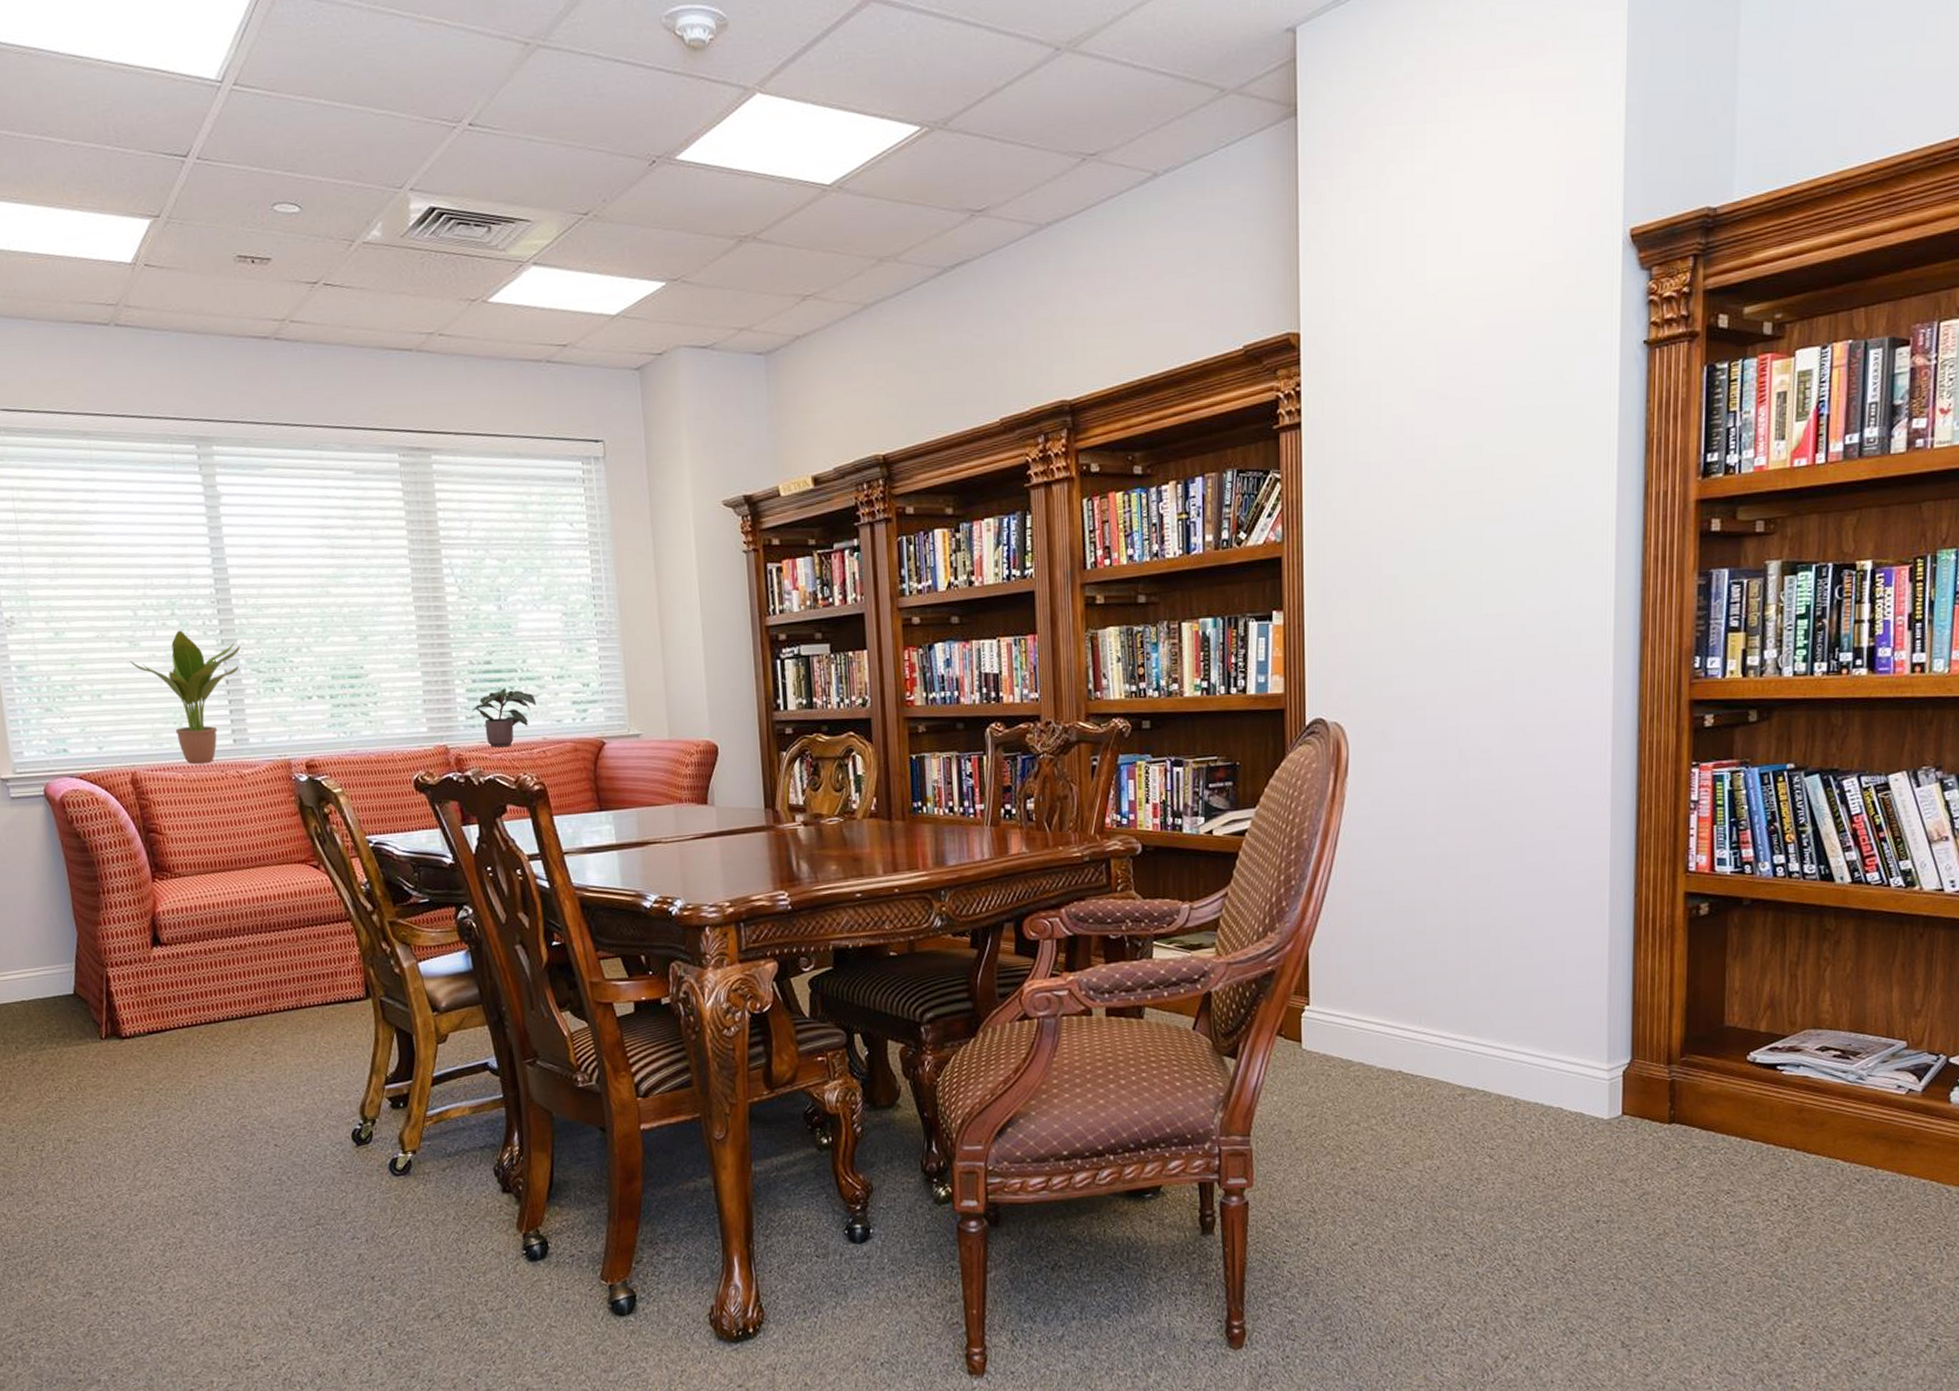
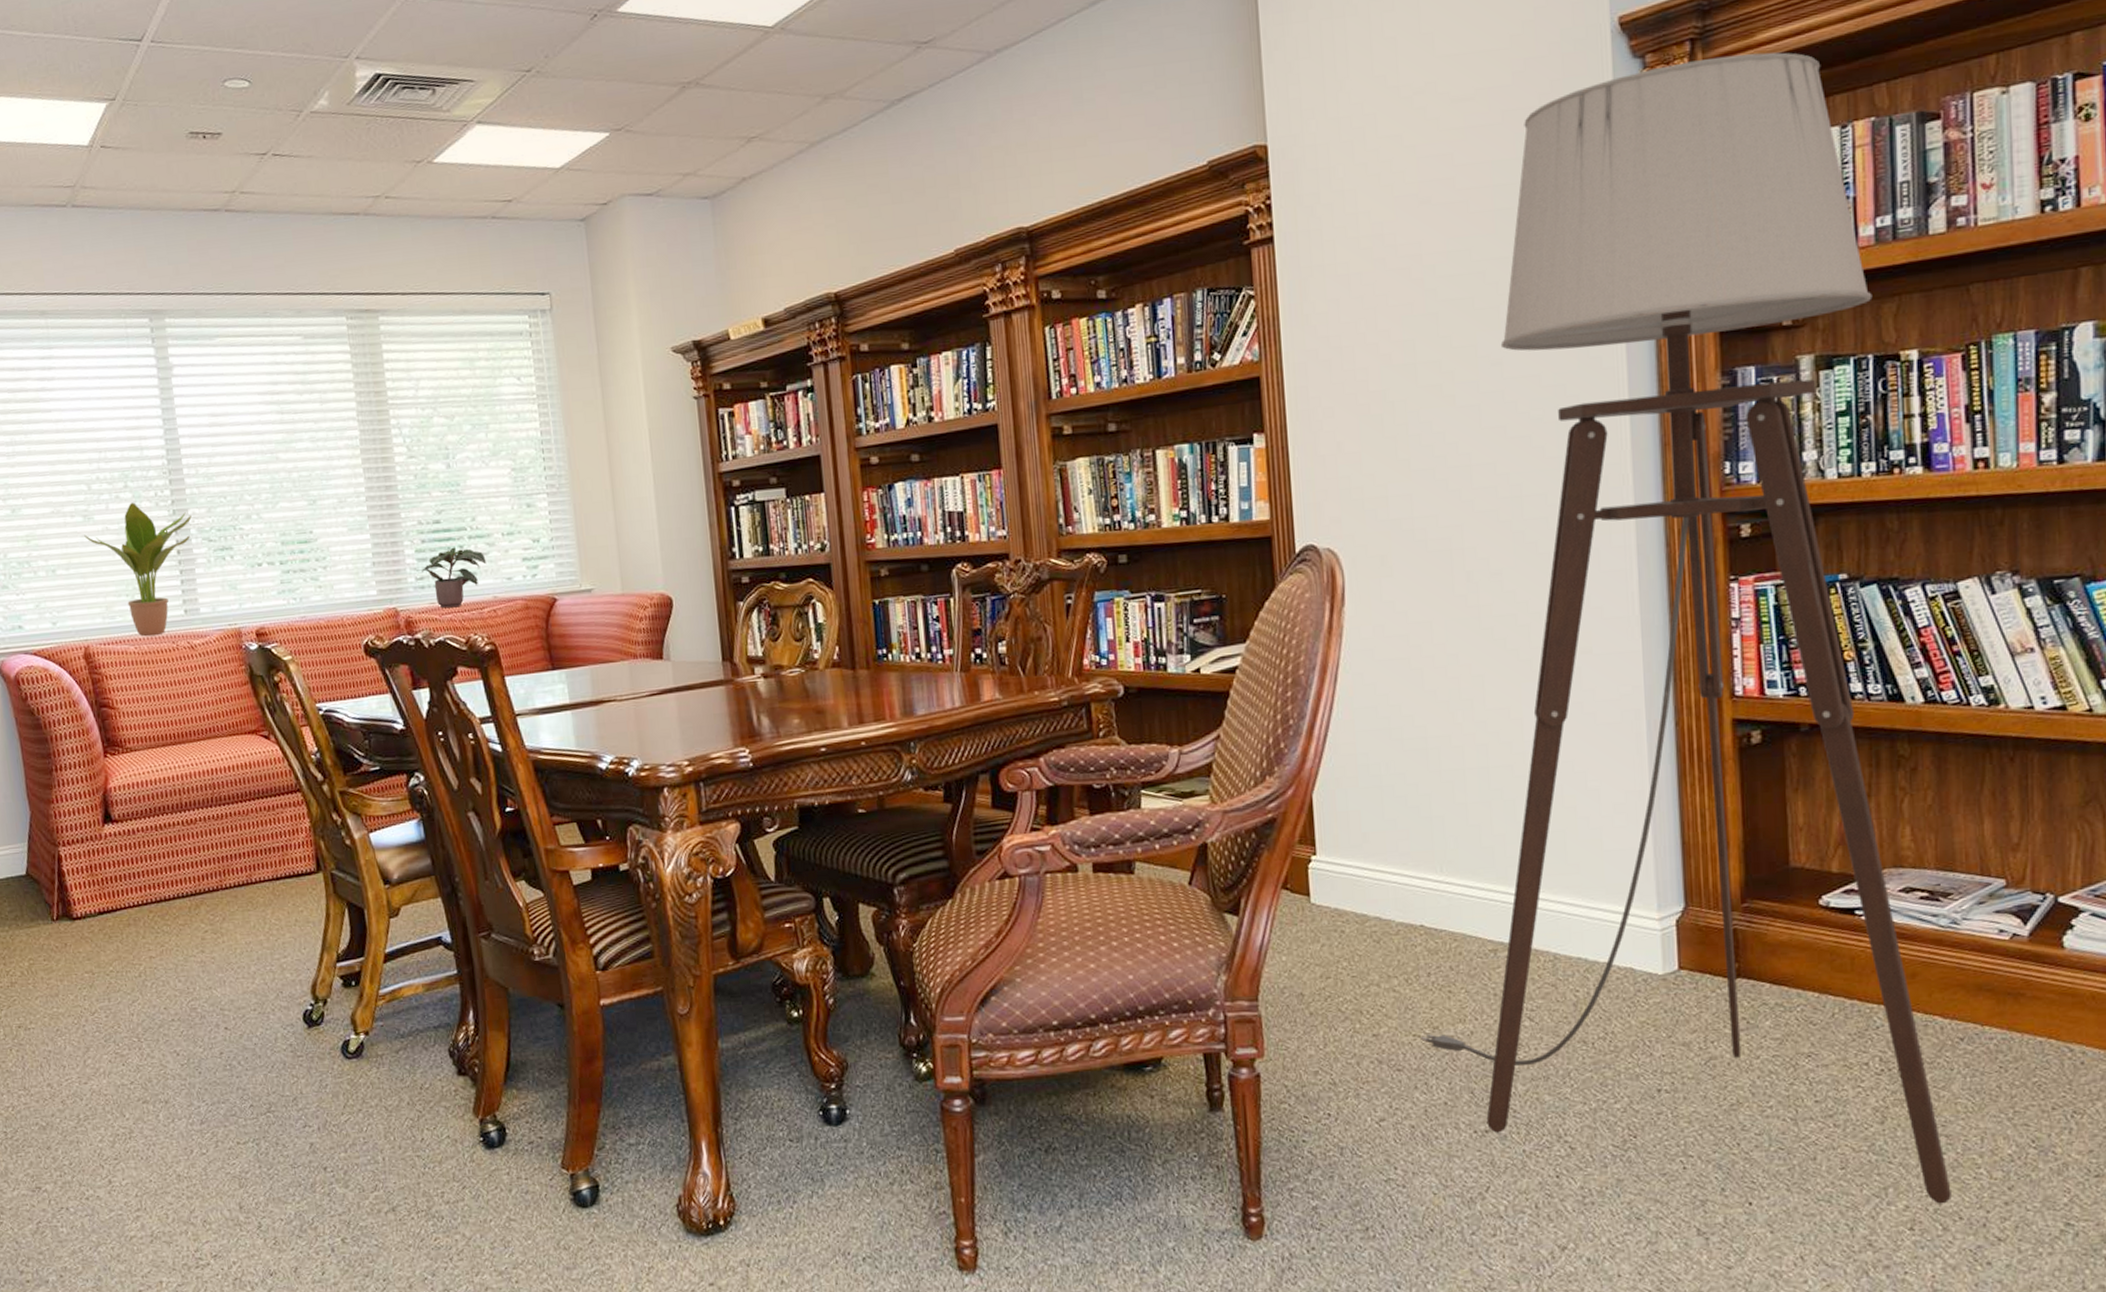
floor lamp: none [1393,272,1839,1322] -> present [1421,52,1952,1204]

